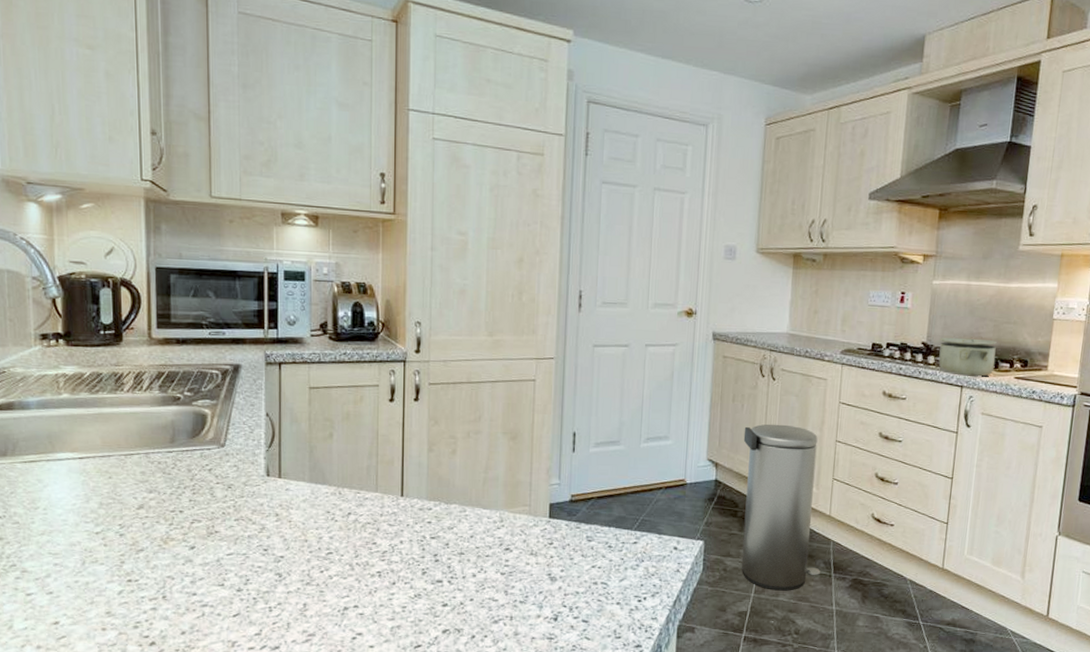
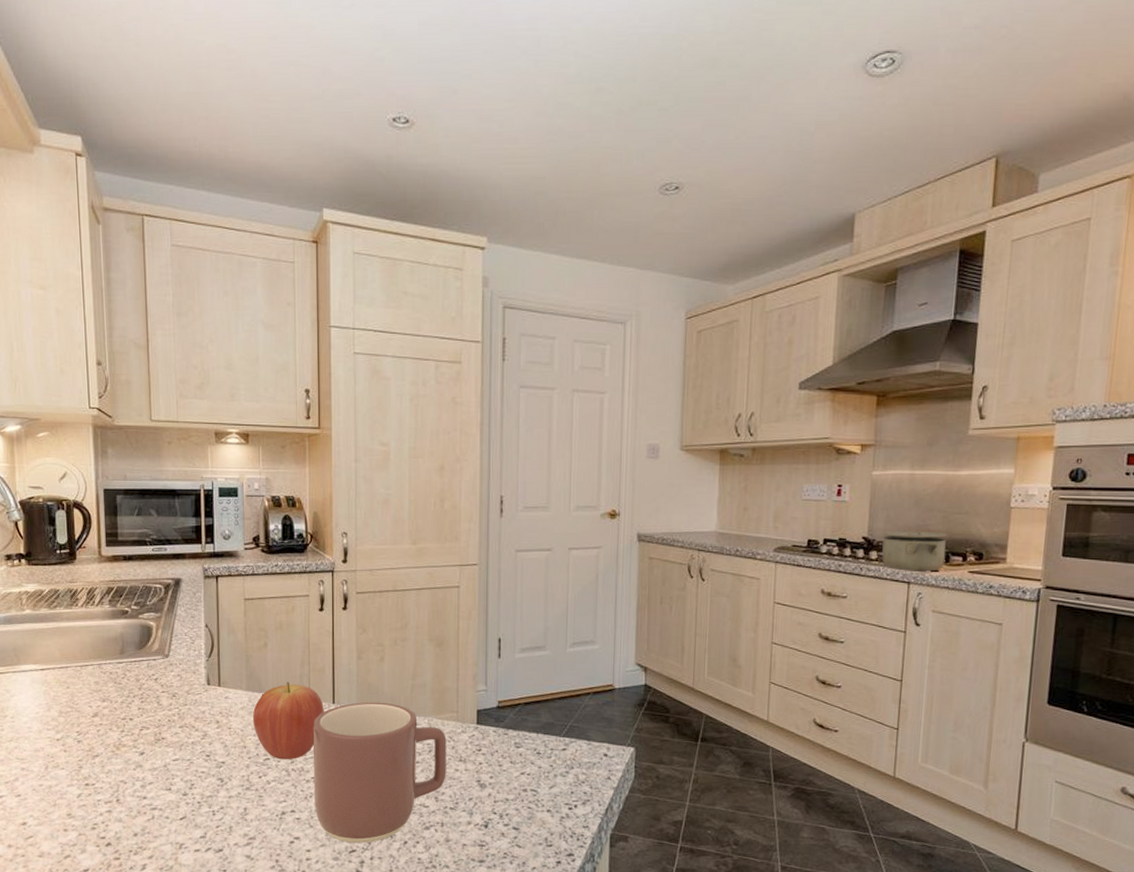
fruit: none [316,473,392,554] -> present [253,681,324,760]
mug: none [378,495,518,638] -> present [312,702,447,843]
pedal bin: present [741,424,821,591] -> none [673,626,760,800]

